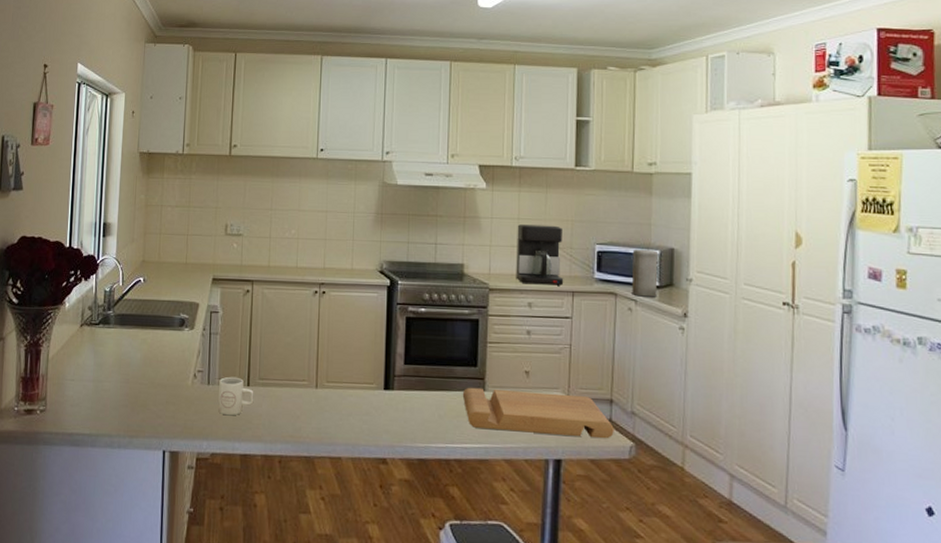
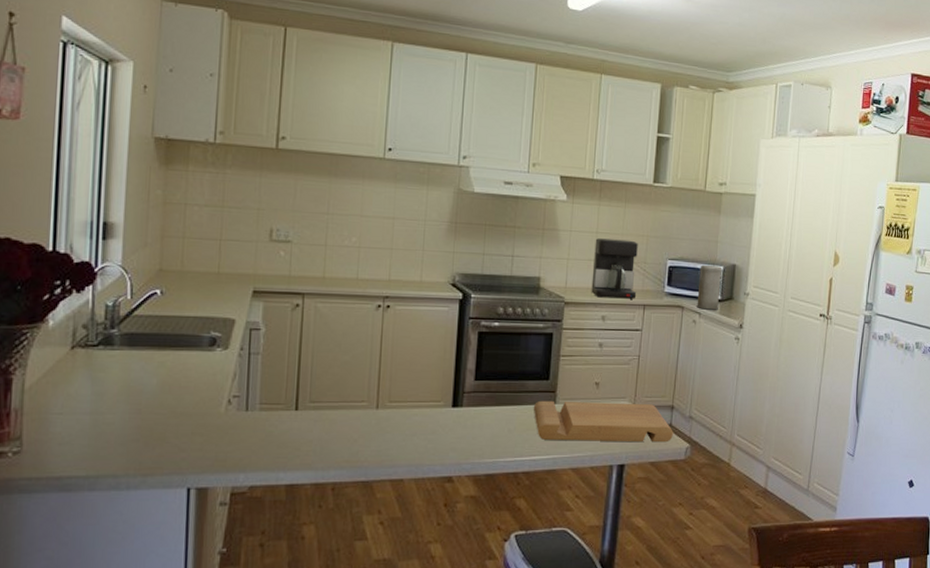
mug: present [217,376,254,416] -> none [258,401,304,444]

